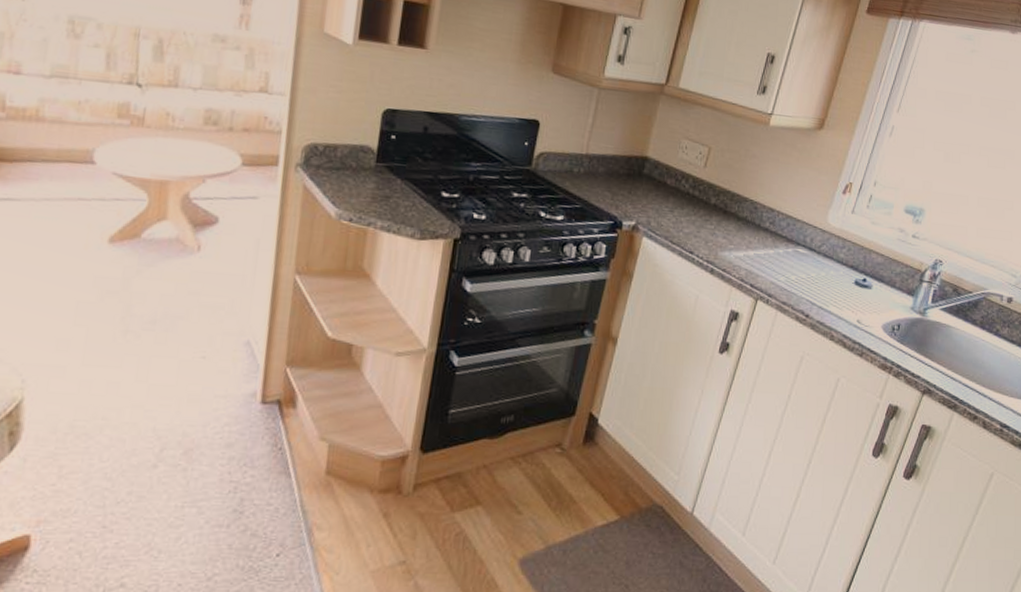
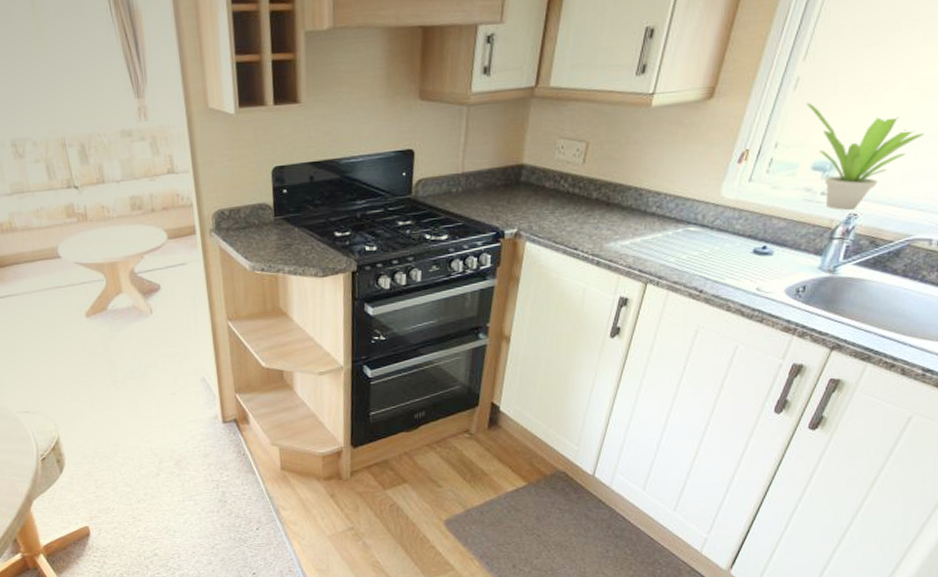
potted plant: none [900,150,993,257] -> present [806,103,925,211]

